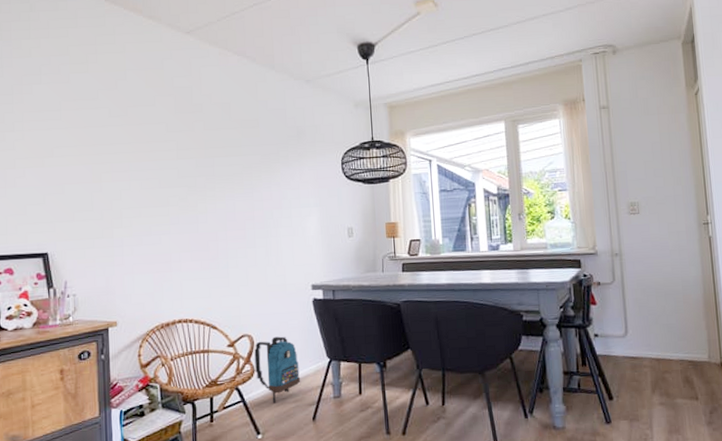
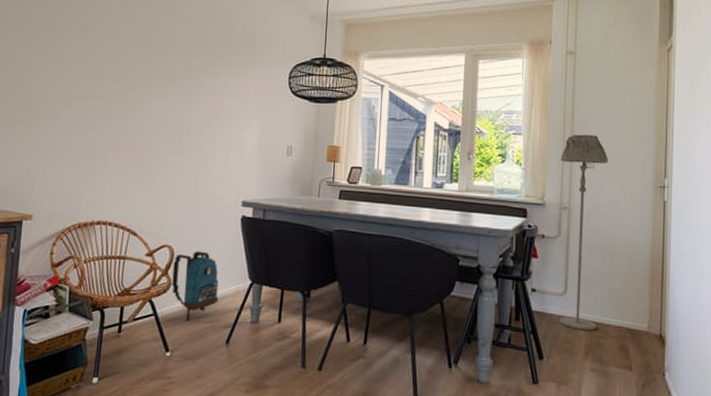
floor lamp: none [606,182,660,368] -> present [559,134,609,330]

